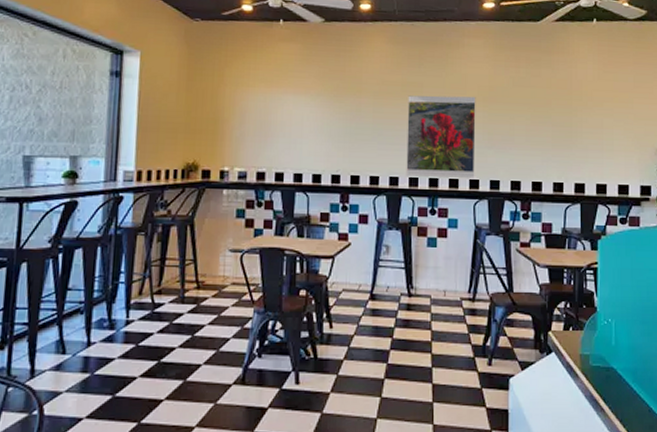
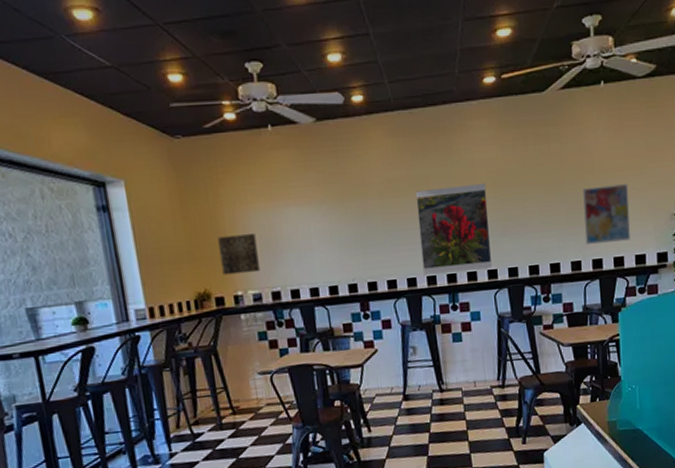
wall art: none [213,113,251,151] -> present [218,234,260,276]
wall art: none [569,113,615,169] -> present [583,184,630,244]

